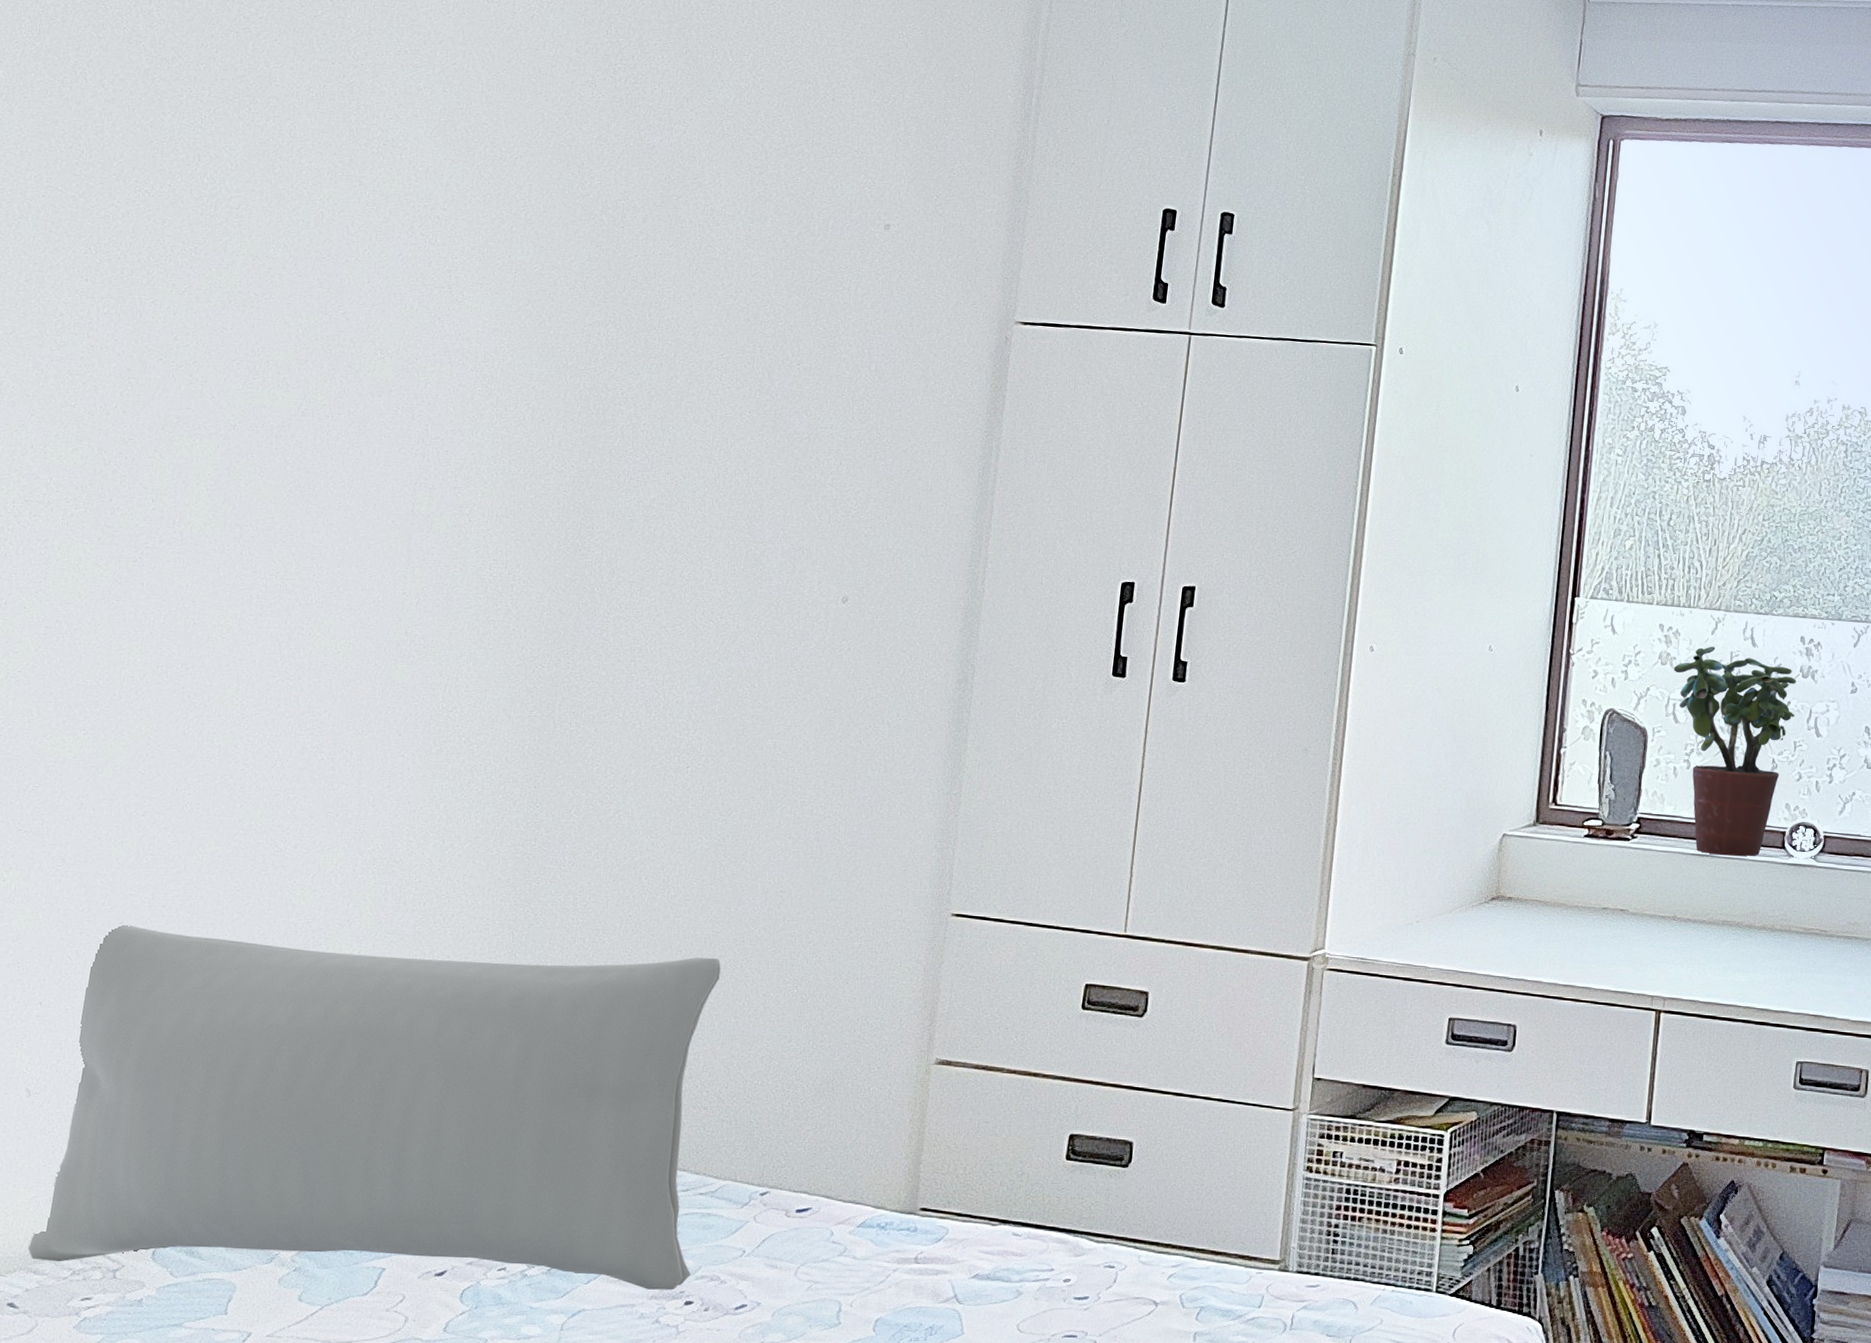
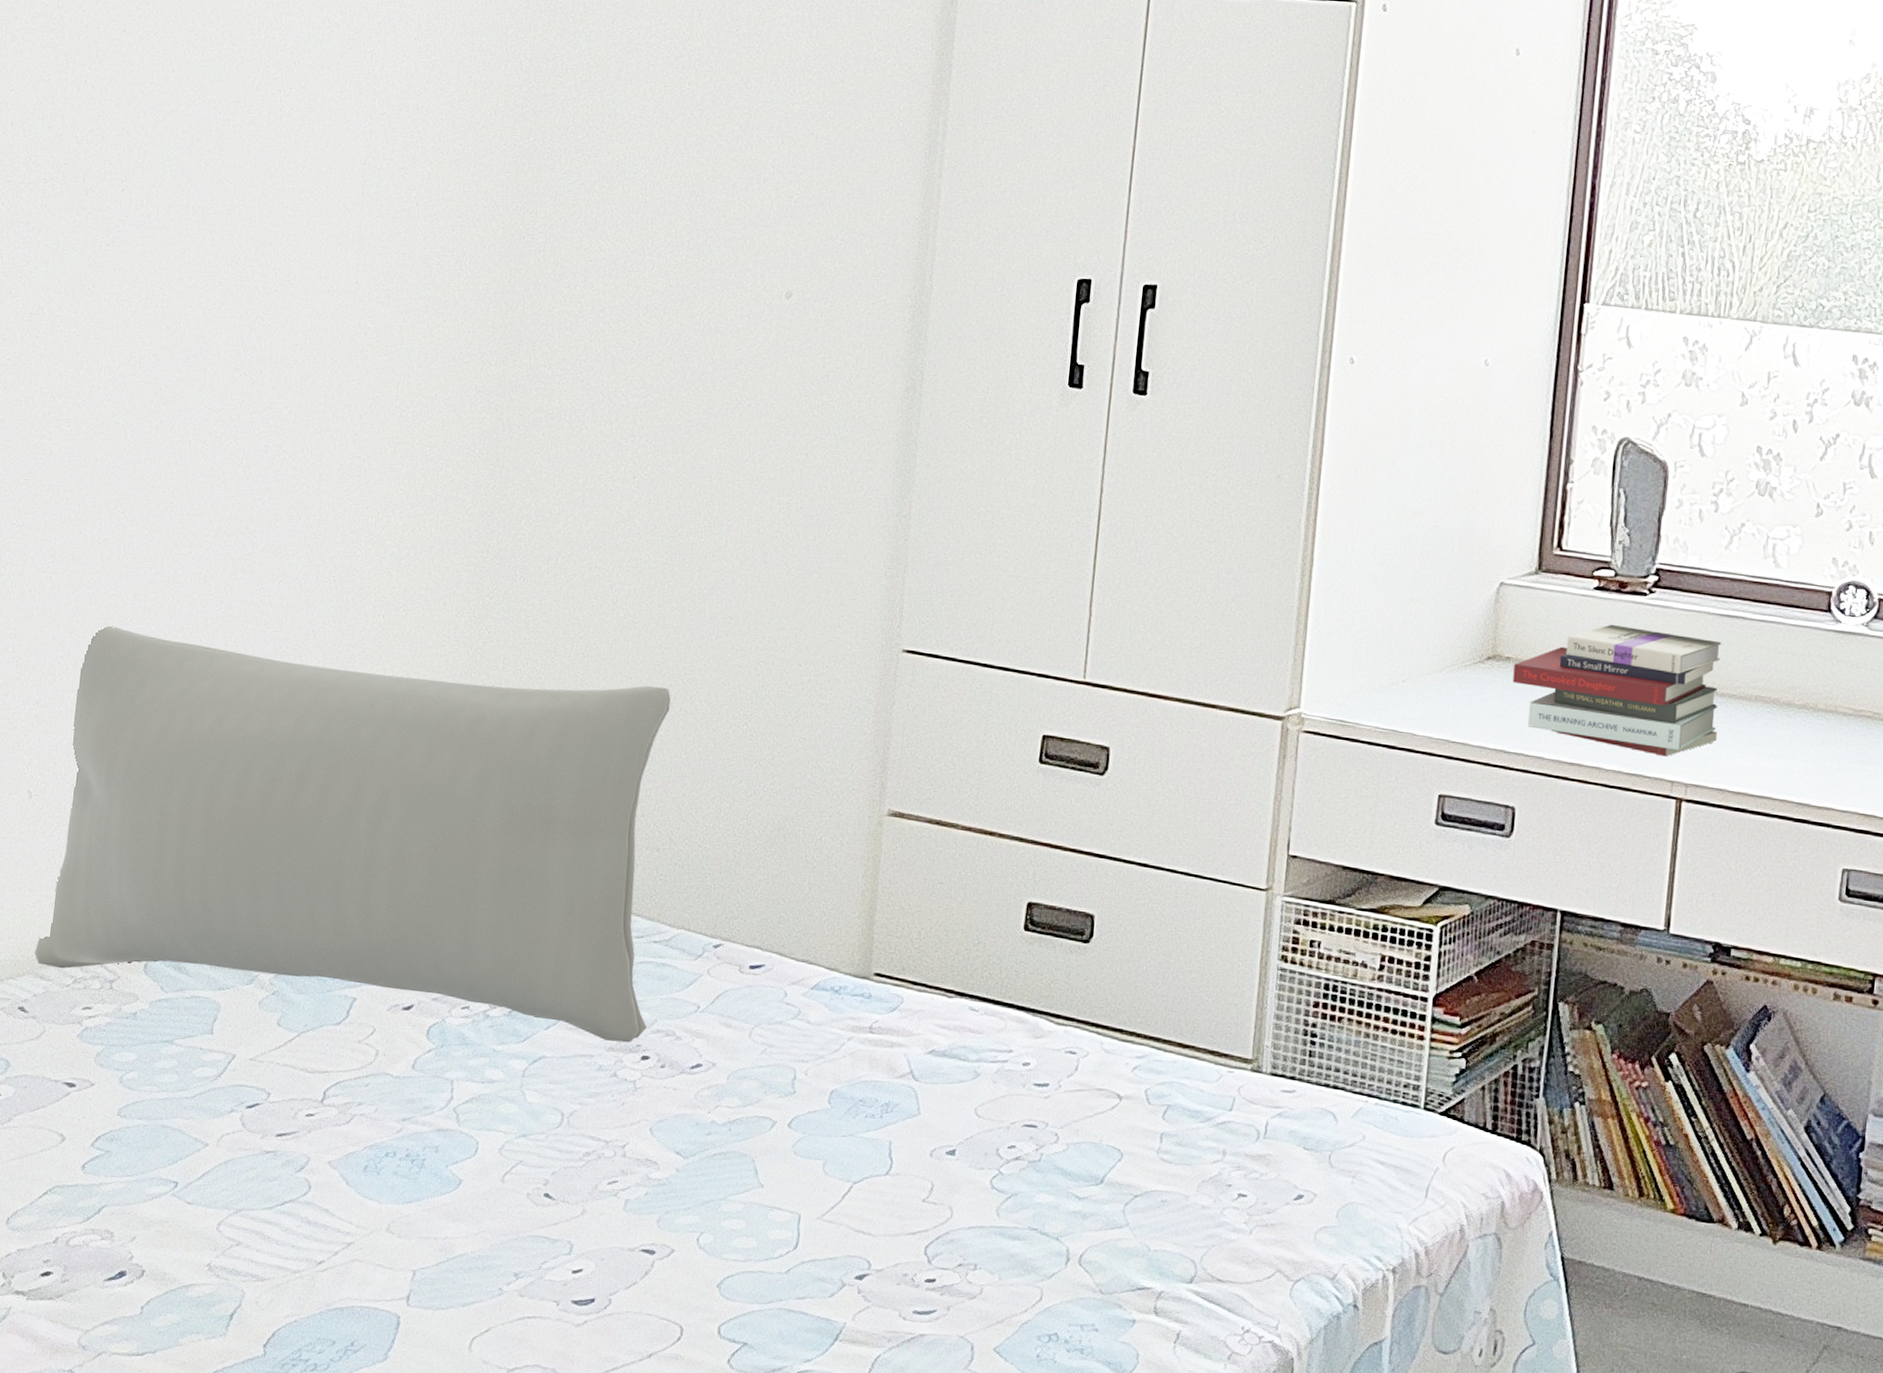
books: none [1514,865,1694,976] -> present [1512,624,1722,757]
potted plant: present [1673,646,1797,856] -> none [1699,365,1848,620]

